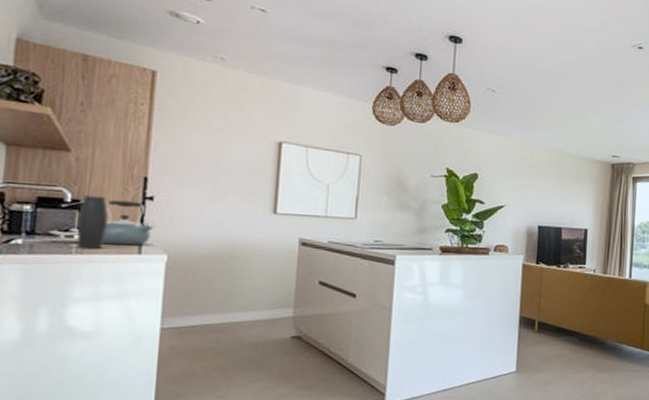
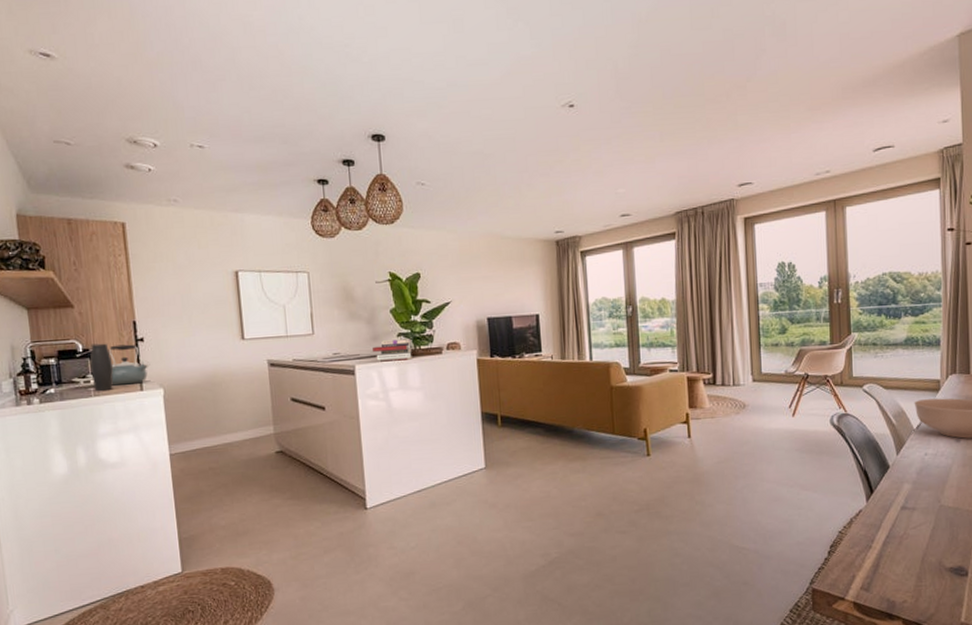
books: none [417,234,459,257] -> present [373,338,414,362]

